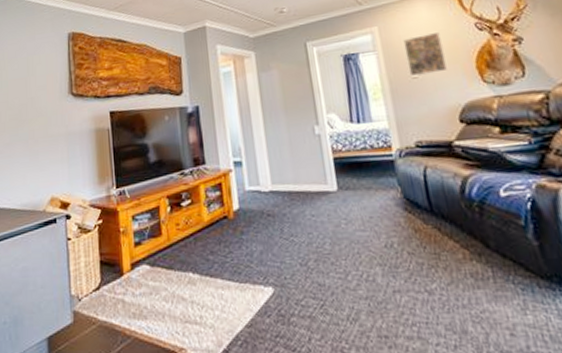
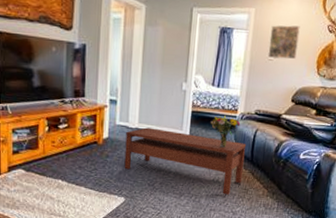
coffee table: none [259,187,427,266] -> present [124,127,247,195]
bouquet: none [360,155,401,199] -> present [210,115,241,148]

